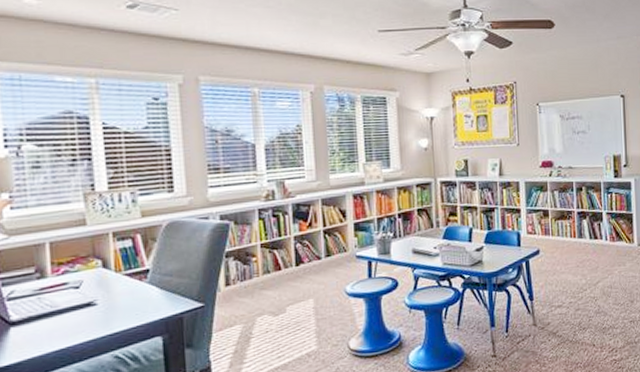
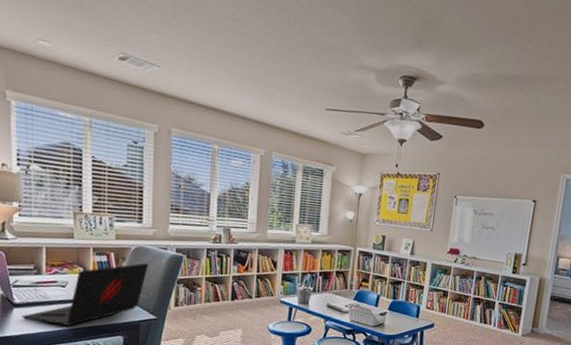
laptop: none [22,239,187,340] -> present [22,263,149,326]

